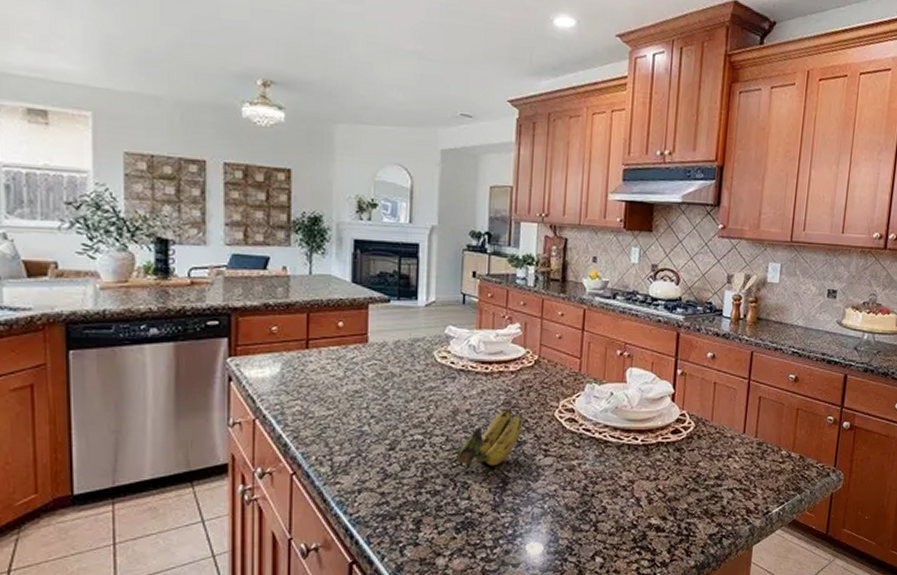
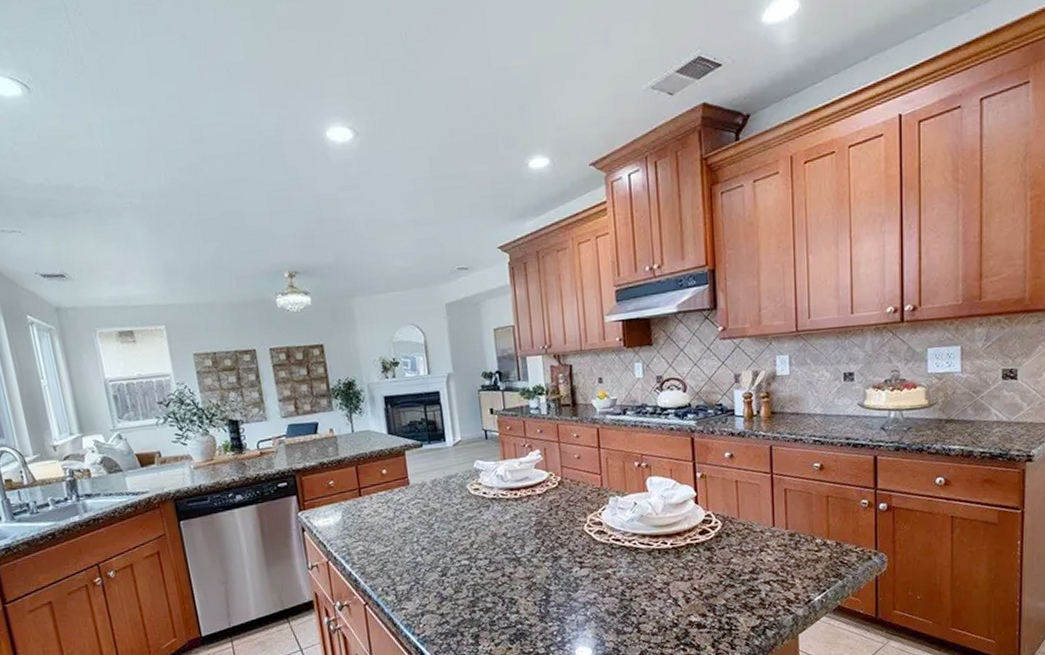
banana: present [447,410,522,470] -> none [492,529,556,587]

